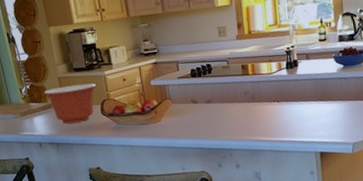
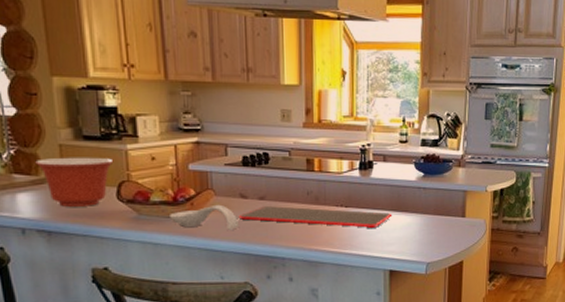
spoon rest: none [140,110,193,131] -> present [170,204,239,230]
cutting board: none [191,102,319,121] -> present [238,206,393,228]

